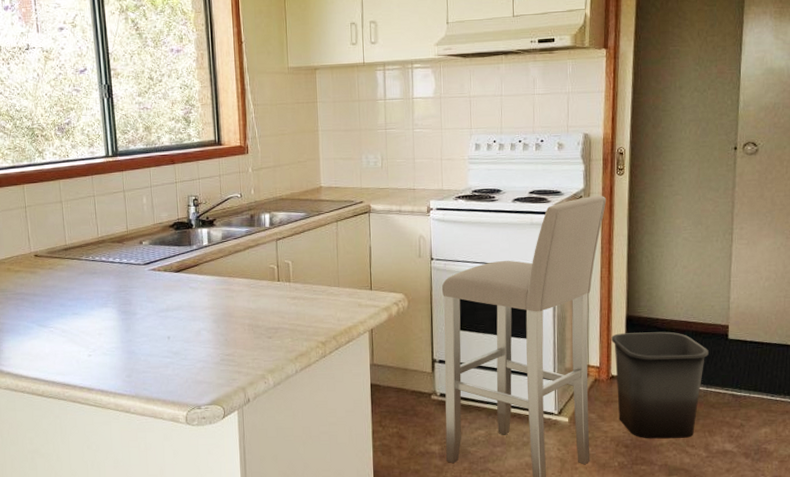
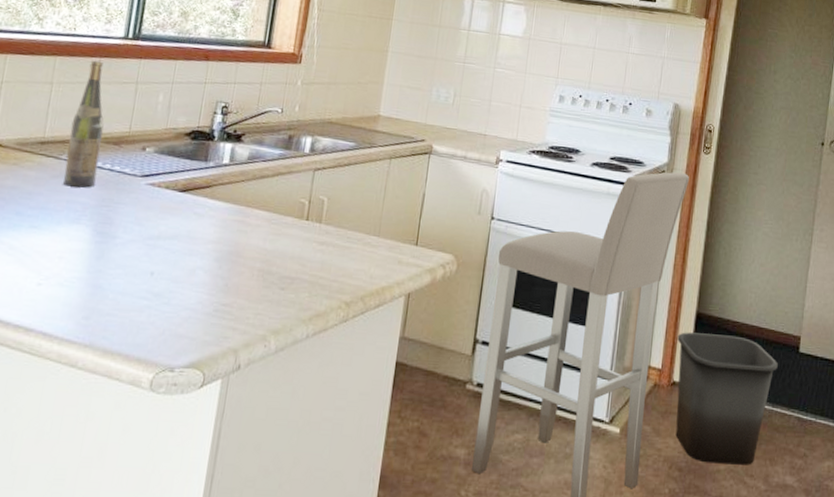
wine bottle: none [83,178,111,280] -> present [63,60,104,188]

